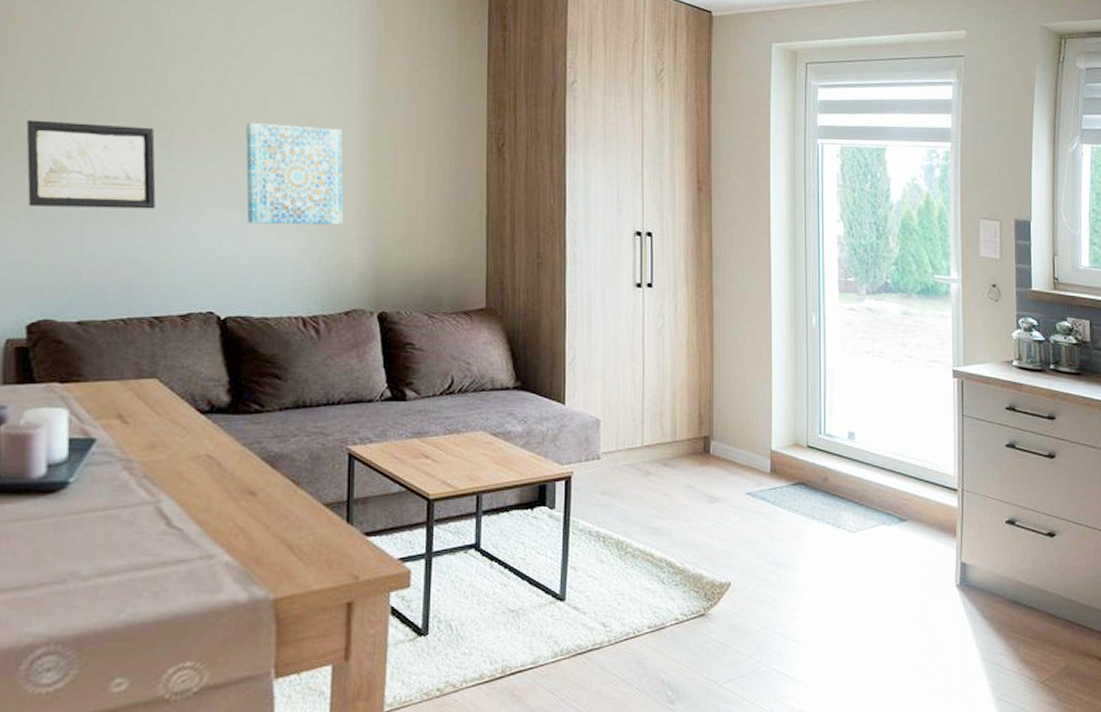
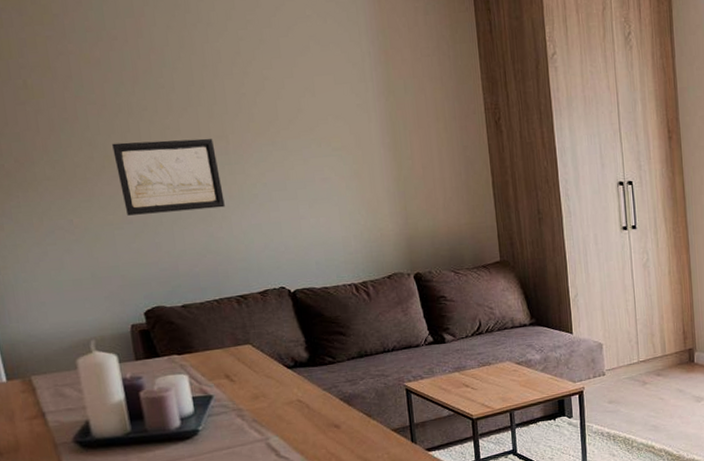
wall art: present [245,122,344,225] -> none [286,120,377,211]

